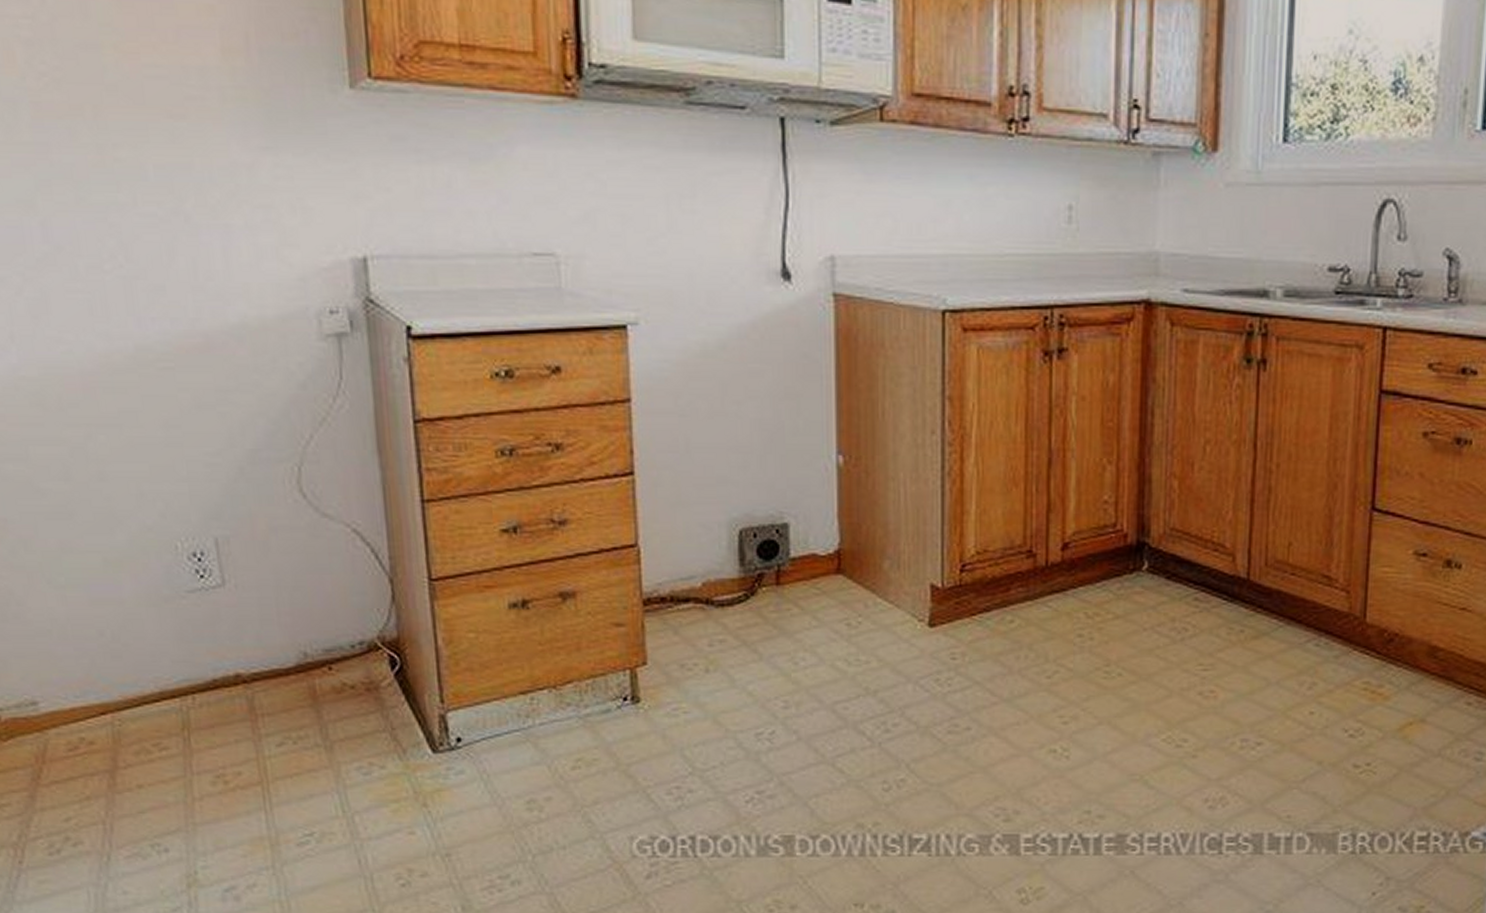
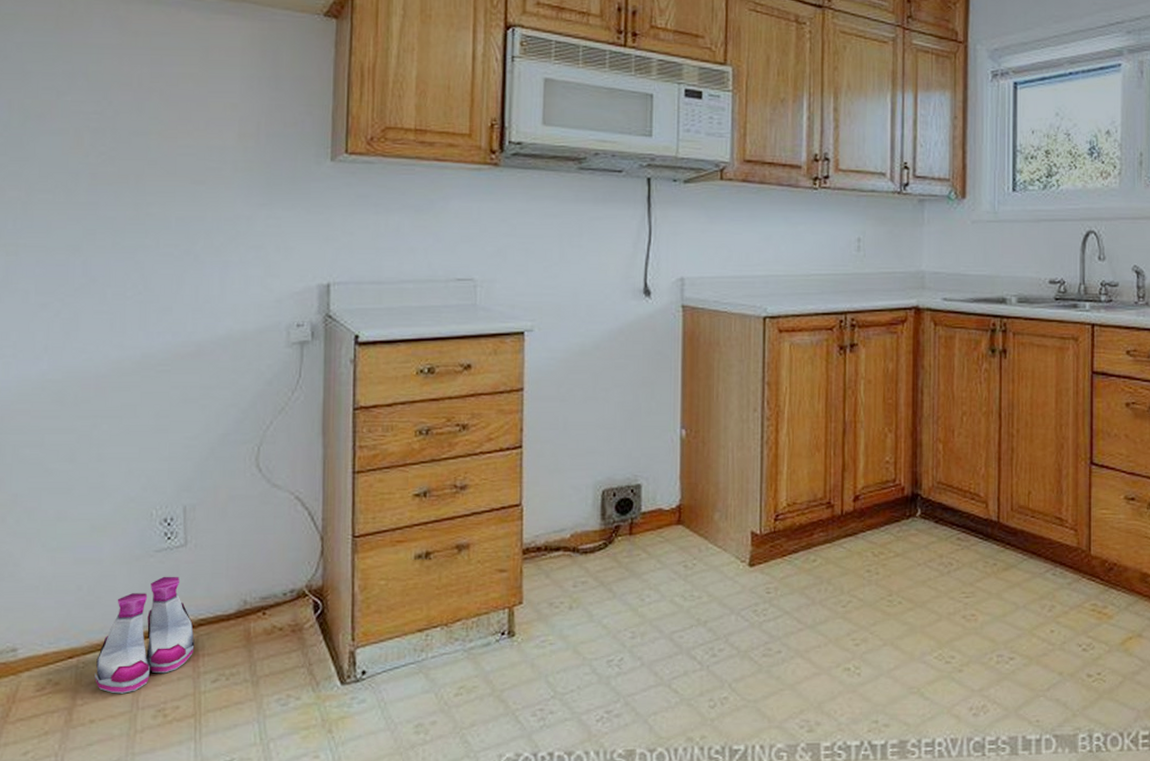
boots: none [134,621,251,756] -> present [94,576,195,694]

